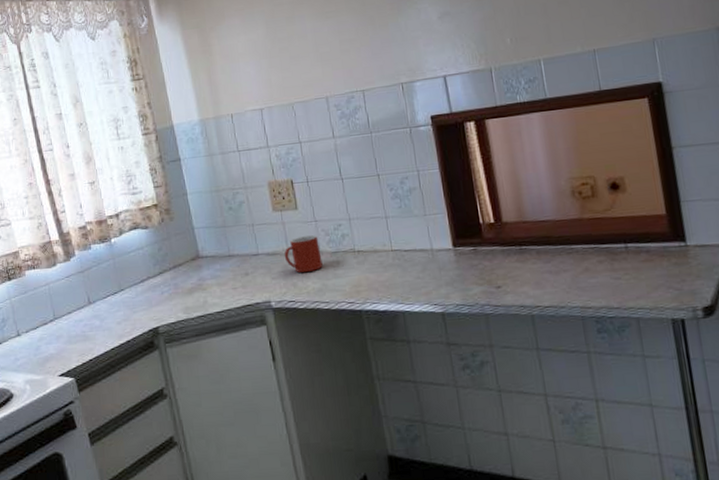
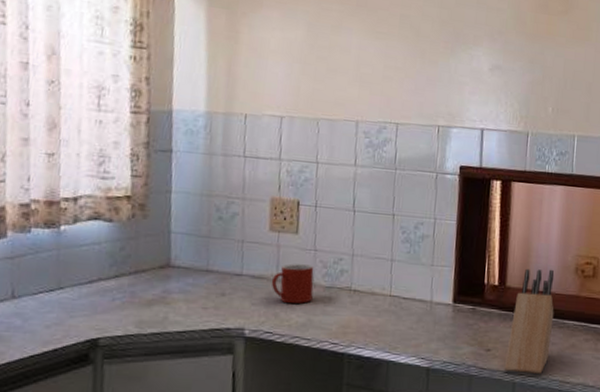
knife block: none [515,197,563,305] -> present [504,268,555,374]

